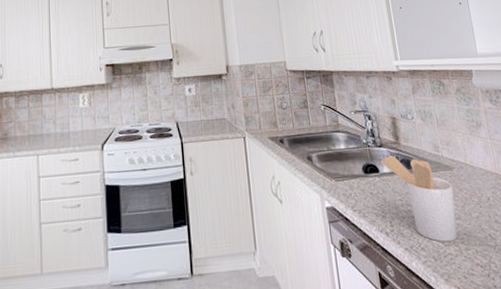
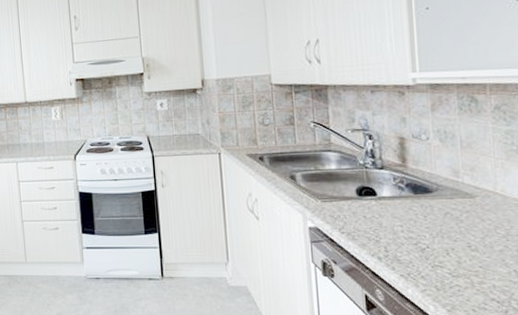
utensil holder: present [380,155,458,242] -> none [380,179,473,273]

